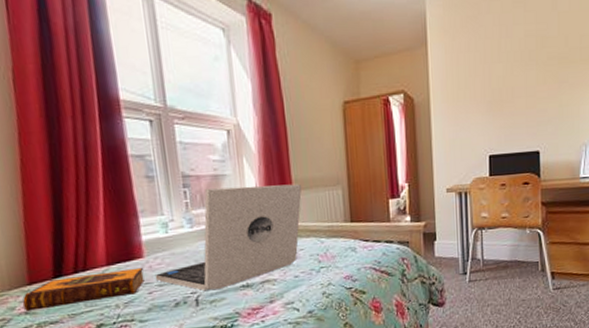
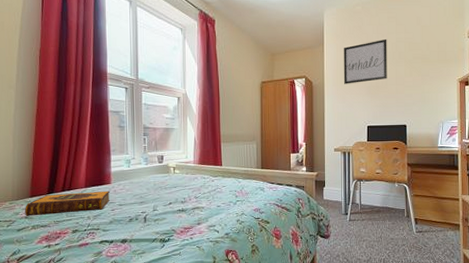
laptop: present [154,184,302,291] -> none [117,137,227,212]
wall art: none [455,32,514,100] -> present [344,38,387,84]

